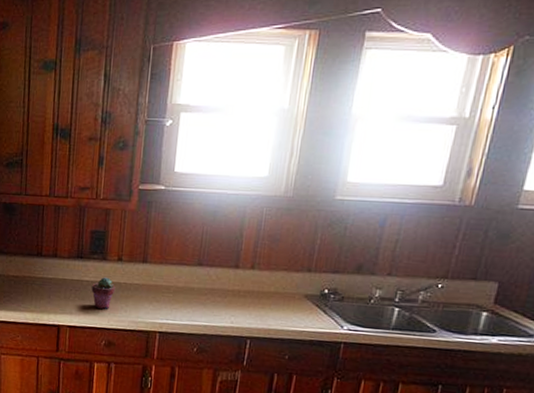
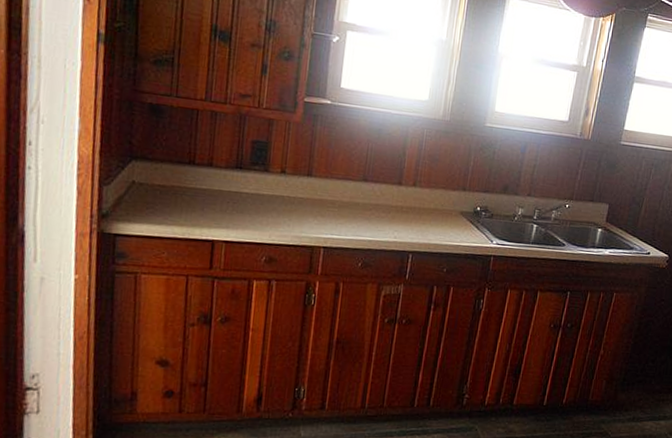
potted succulent: present [91,277,116,309] -> none [251,189,278,224]

